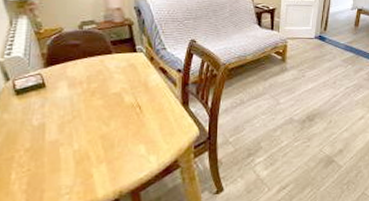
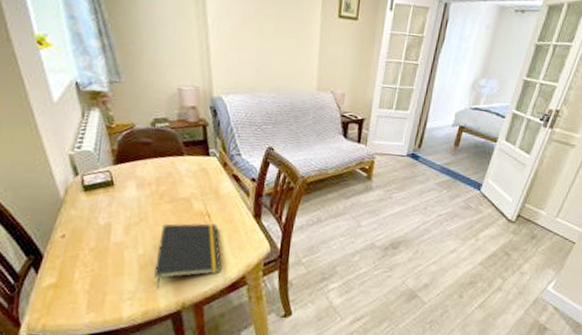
notepad: none [90,114,155,181] -> present [154,223,222,289]

